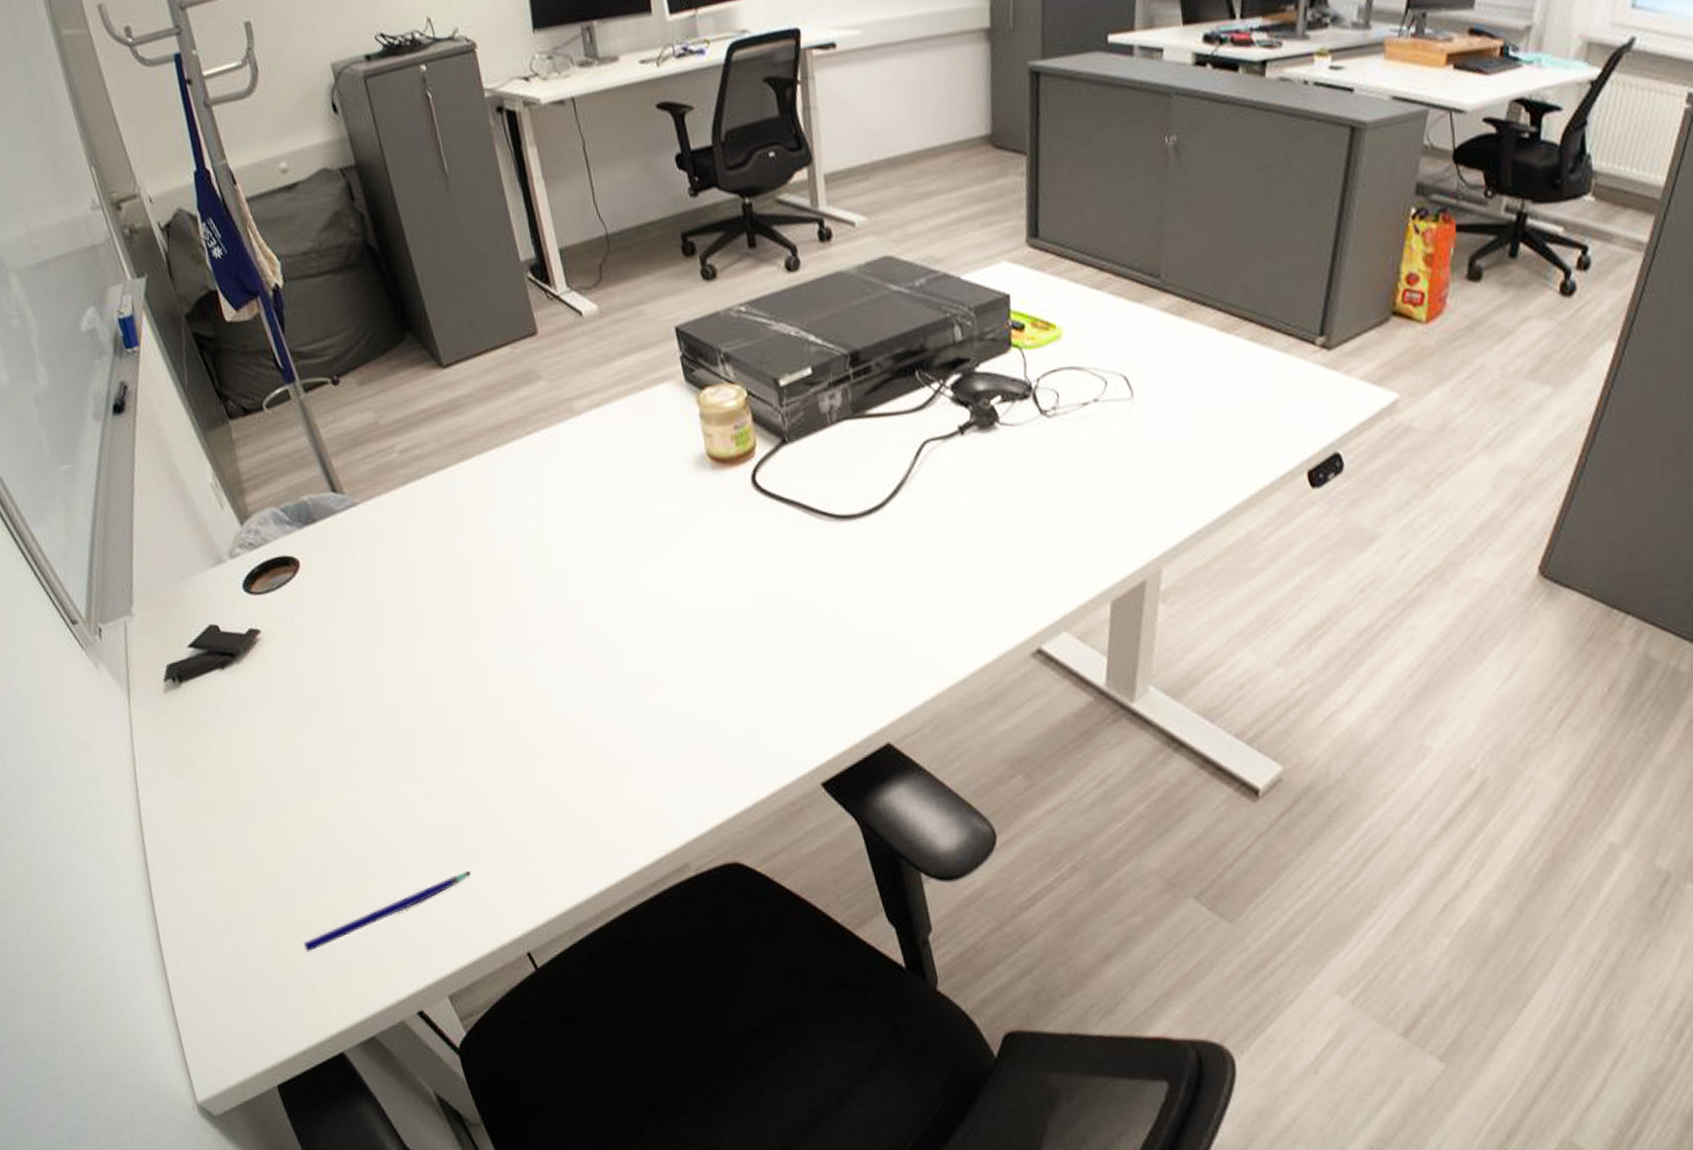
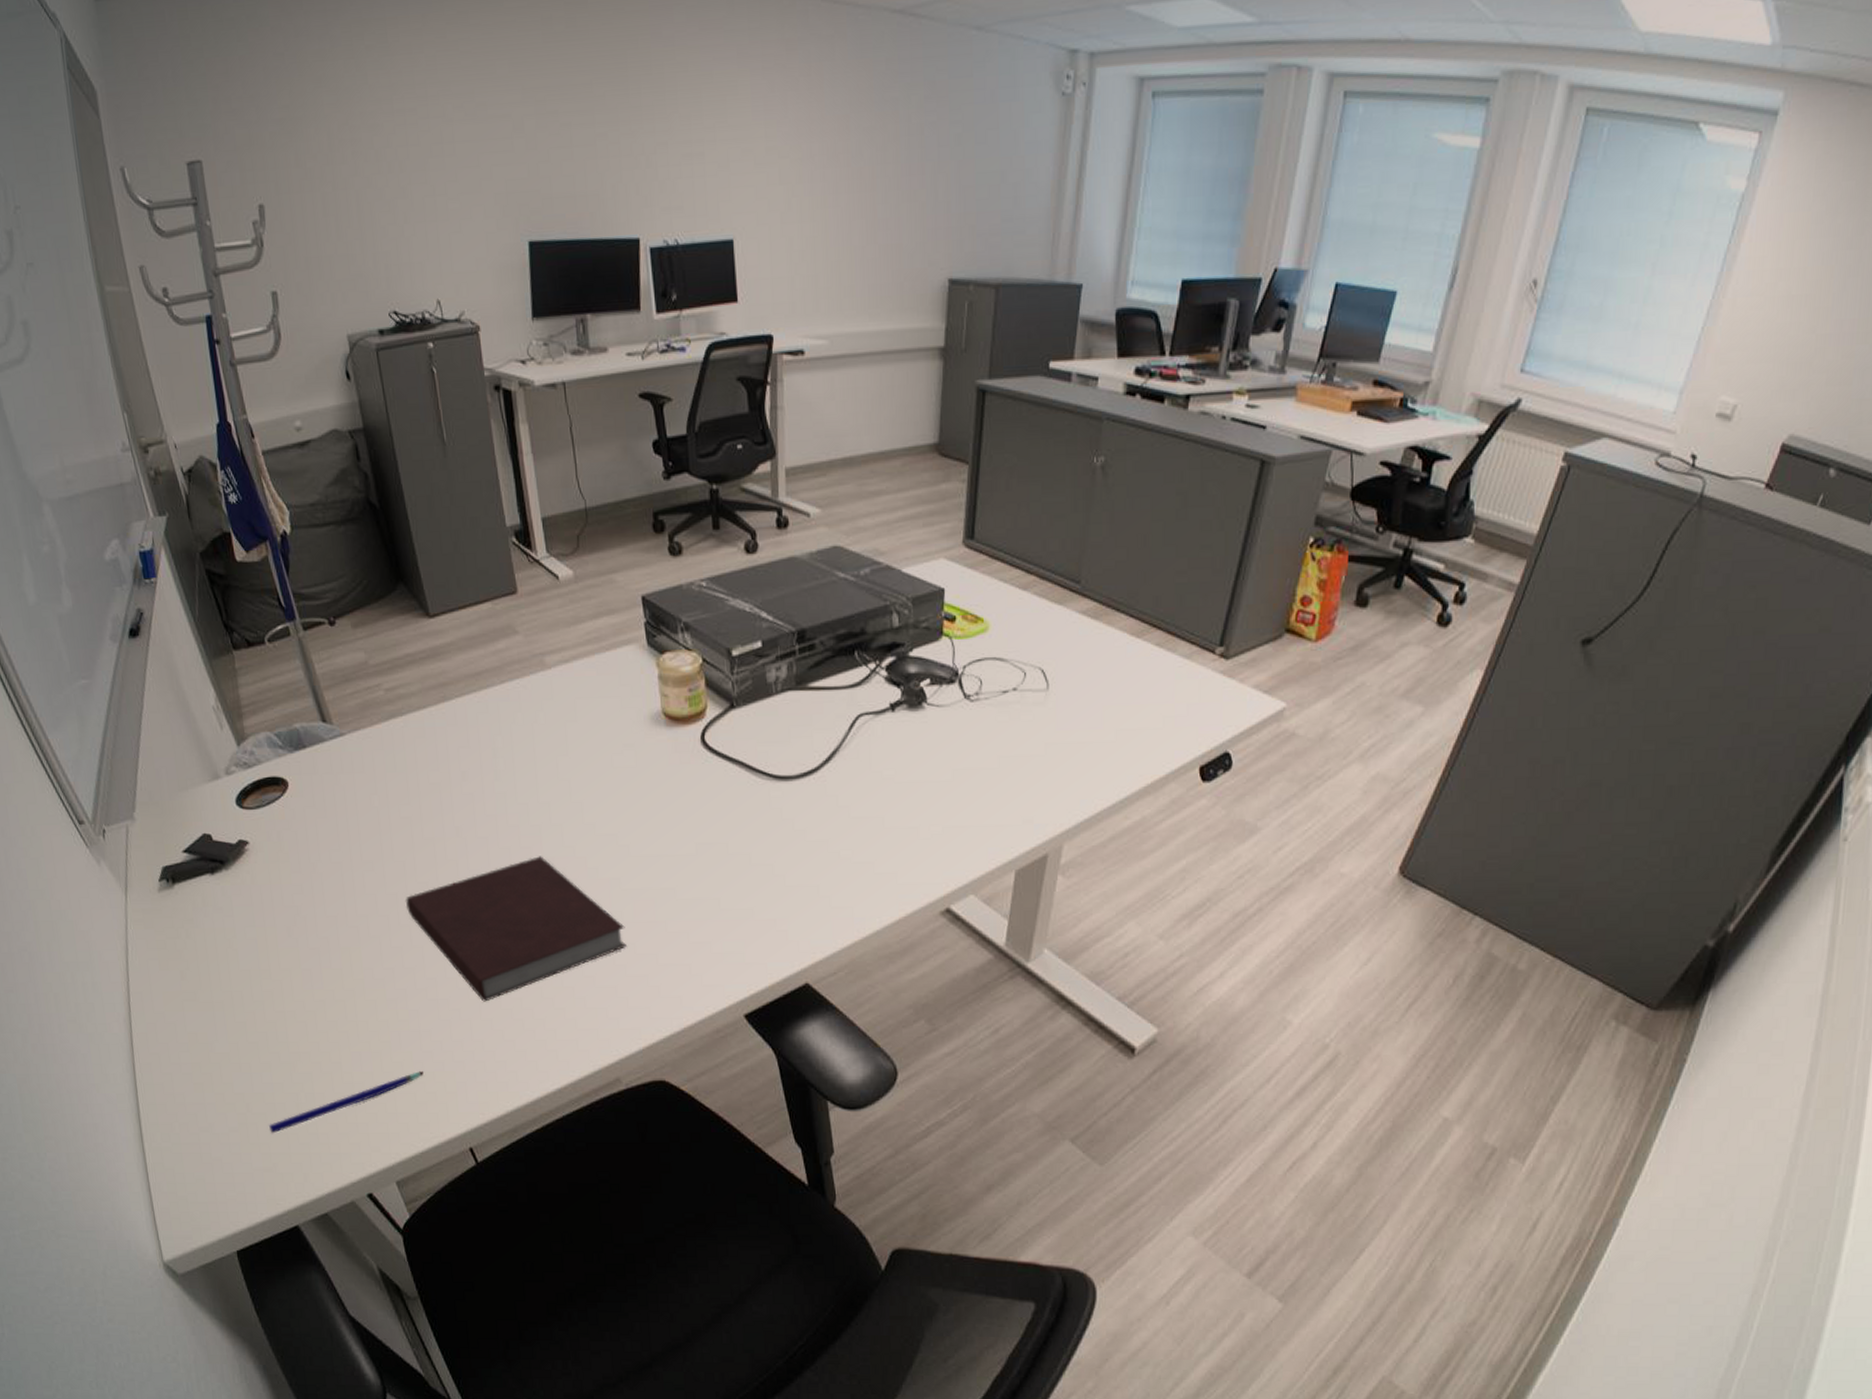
notebook: none [437,623,685,789] -> present [405,856,626,1002]

